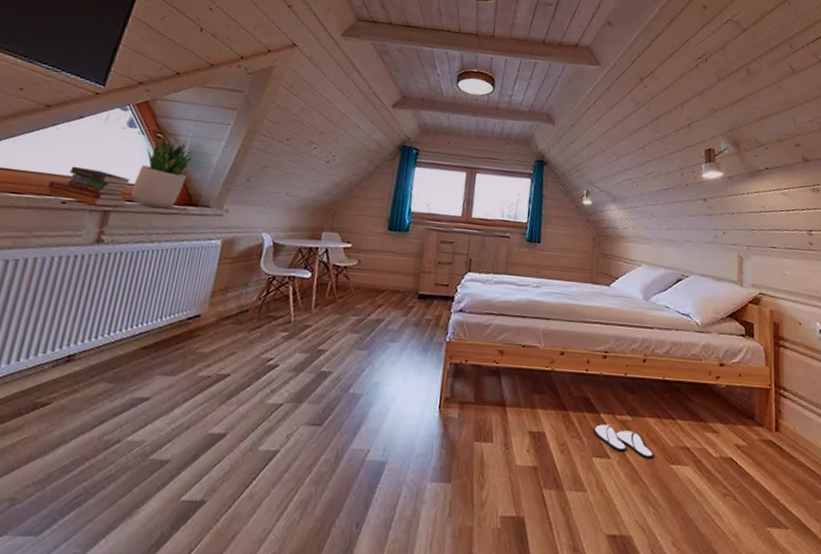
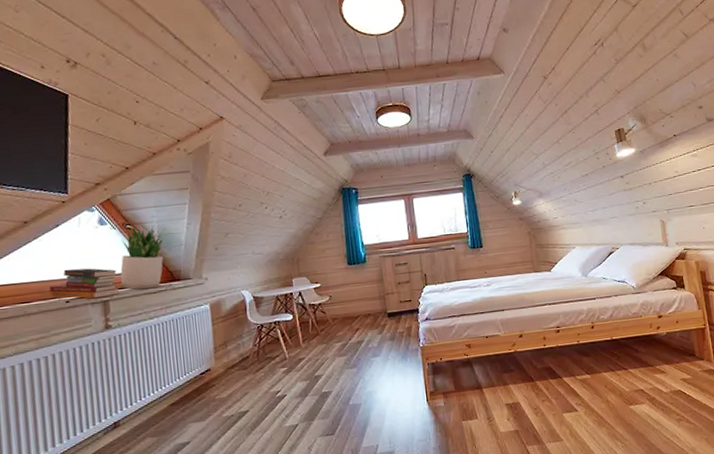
slippers: present [593,424,654,458] -> none [559,385,614,405]

